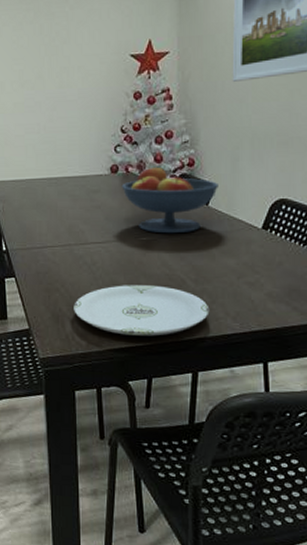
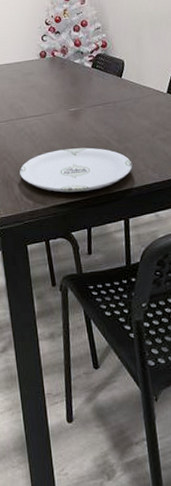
fruit bowl: present [122,167,218,234] -> none [50,50,128,104]

